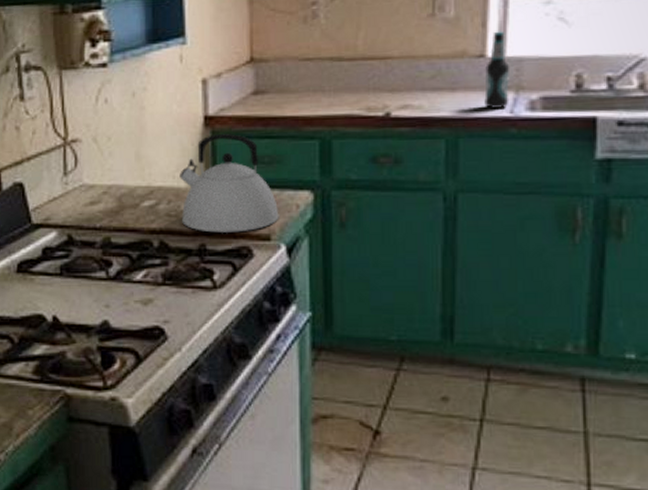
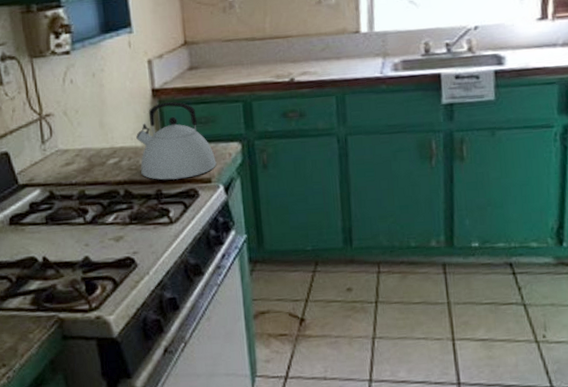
bottle: present [484,31,510,109] -> none [360,12,379,71]

